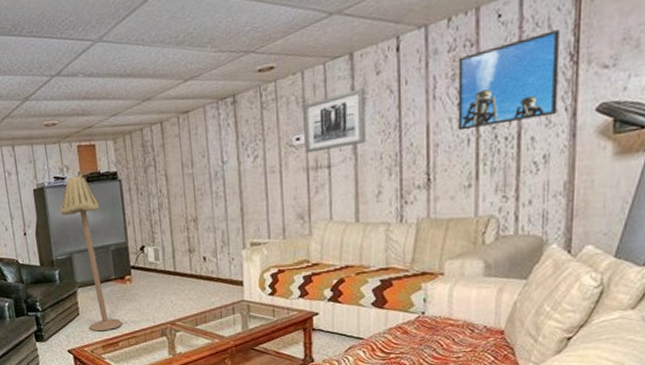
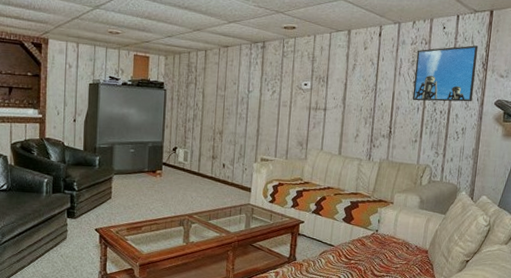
floor lamp: present [59,174,122,332] -> none [109,78,148,216]
wall art: present [303,88,366,153] -> none [309,56,356,97]

